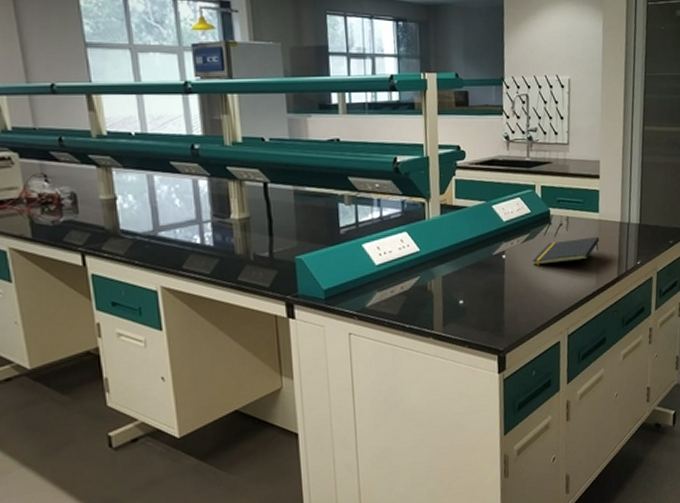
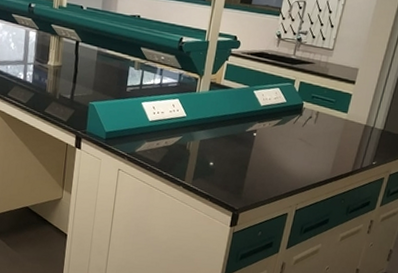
notepad: present [532,236,600,265] -> none [278,130,343,151]

